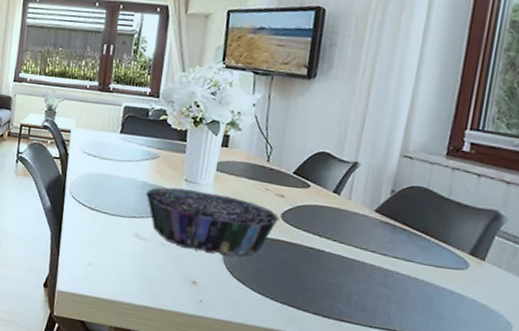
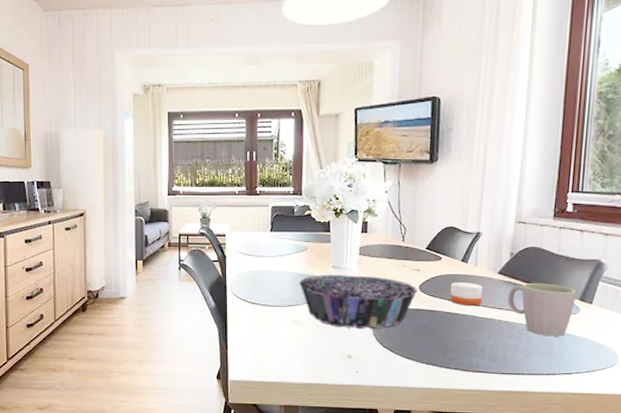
candle: none [316,215,355,246] -> present [450,282,482,307]
mug: none [383,226,467,294] -> present [508,283,577,337]

